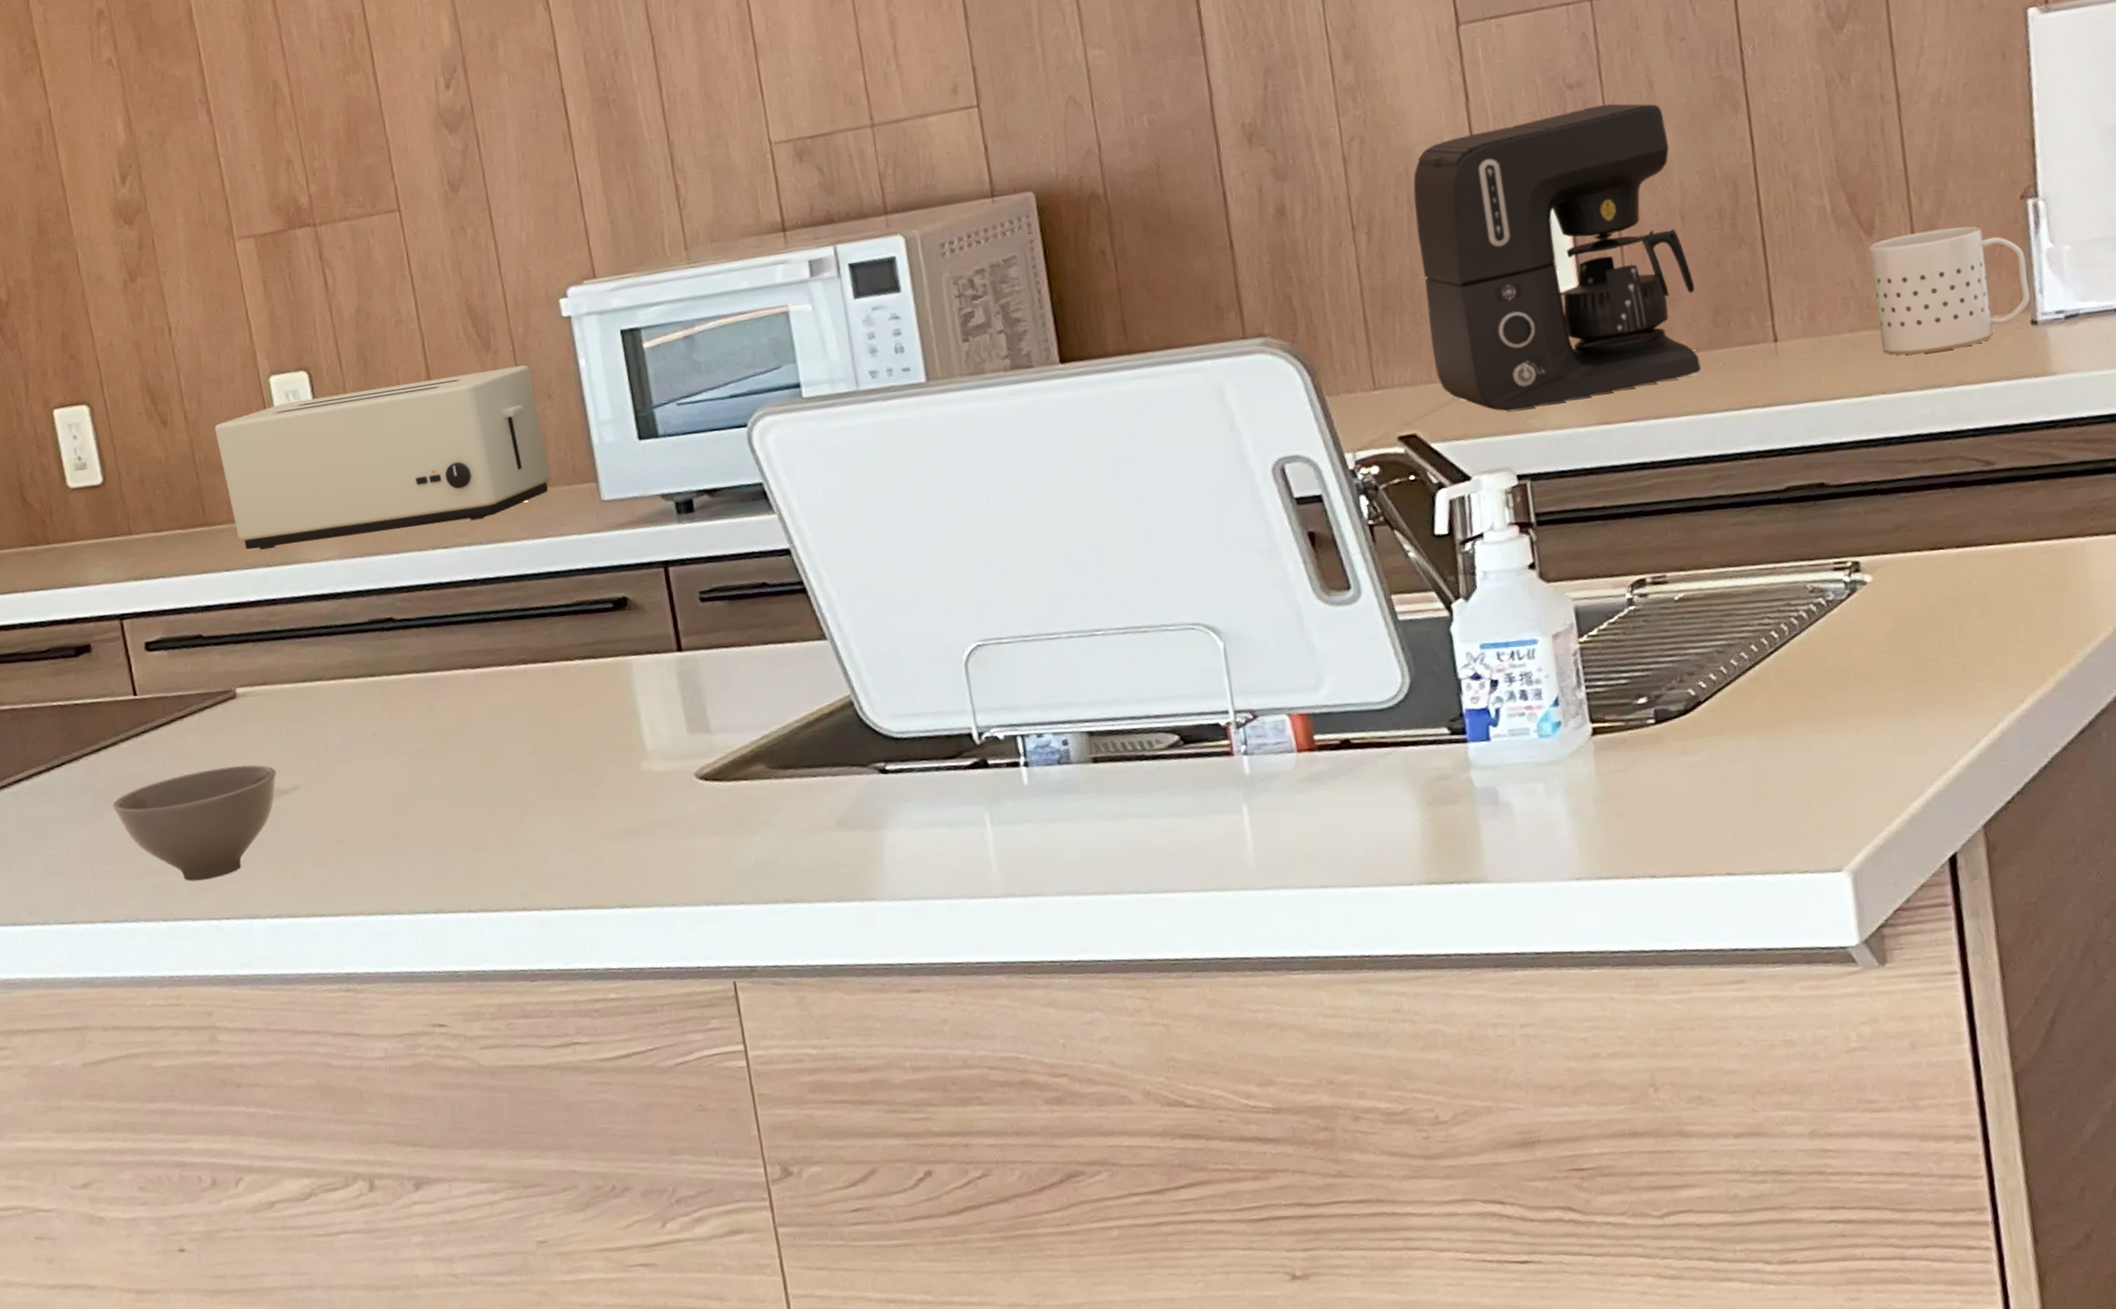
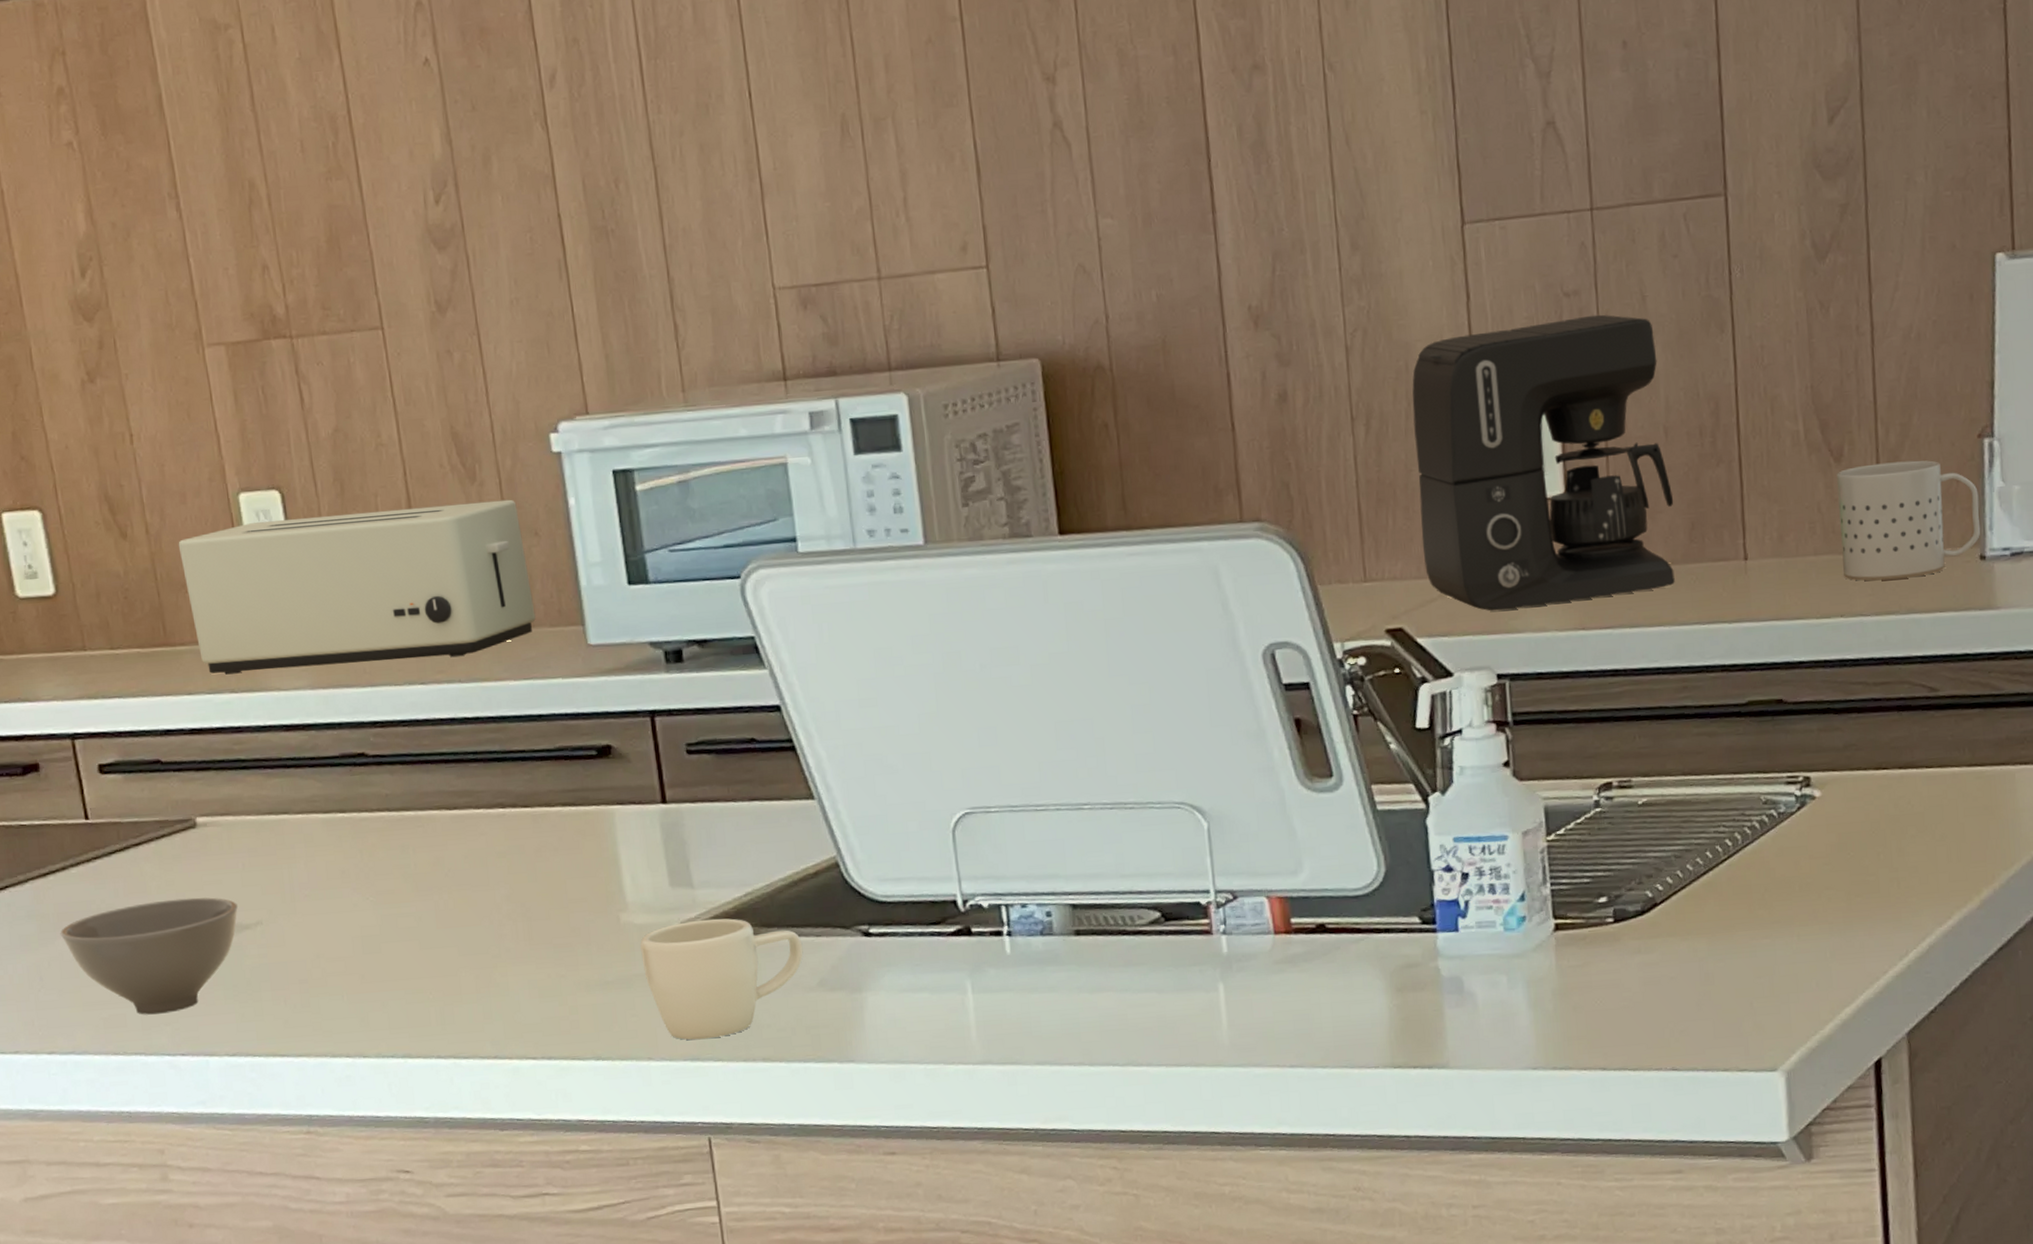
mug: none [661,761,821,885] -> present [640,918,804,1040]

